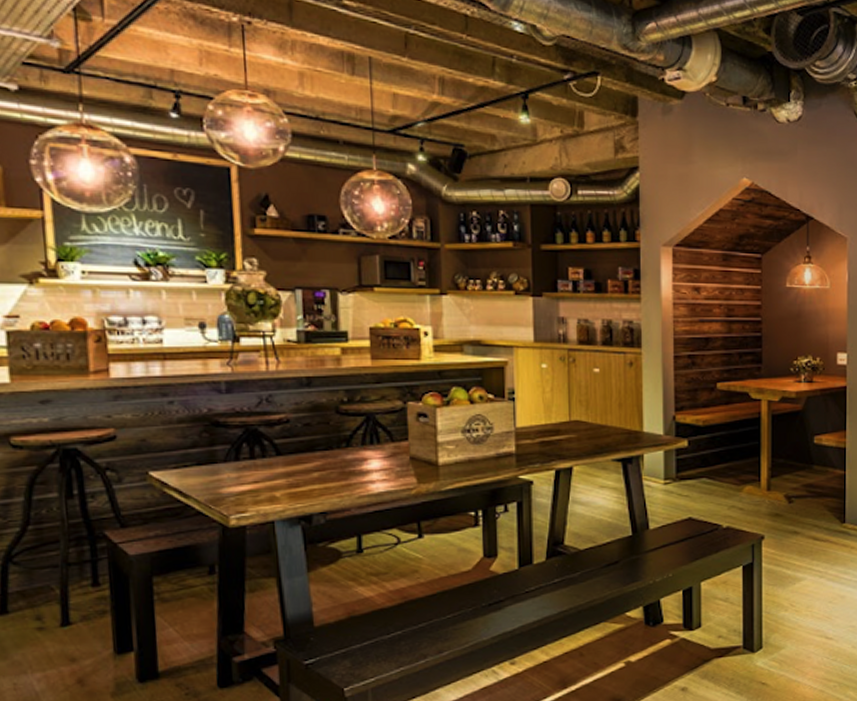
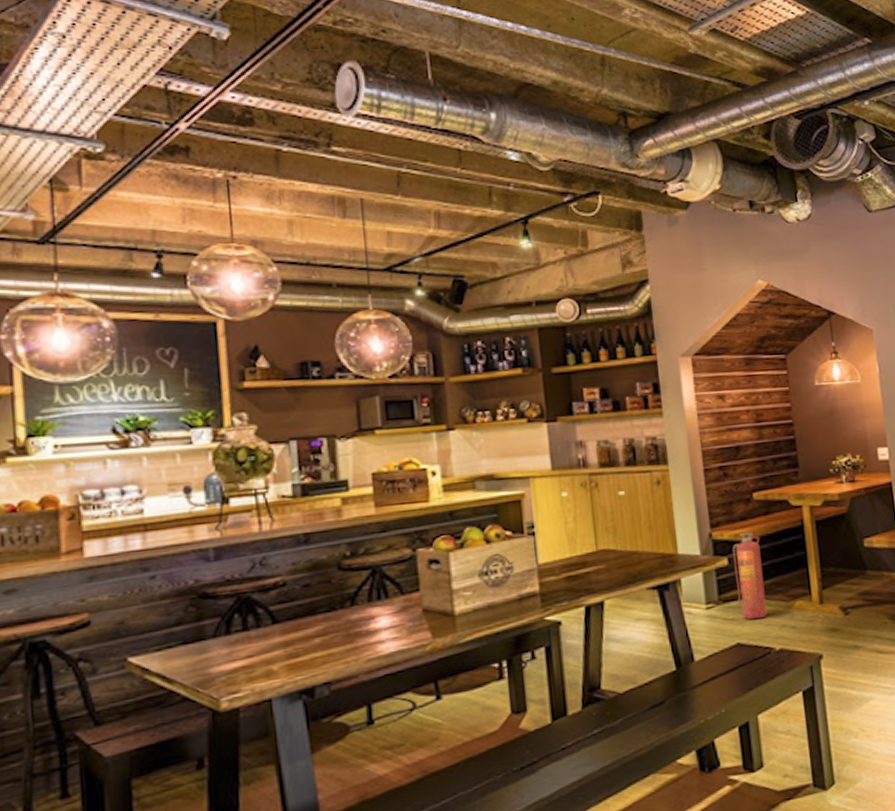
fire extinguisher: none [693,419,719,498] -> present [732,532,767,620]

